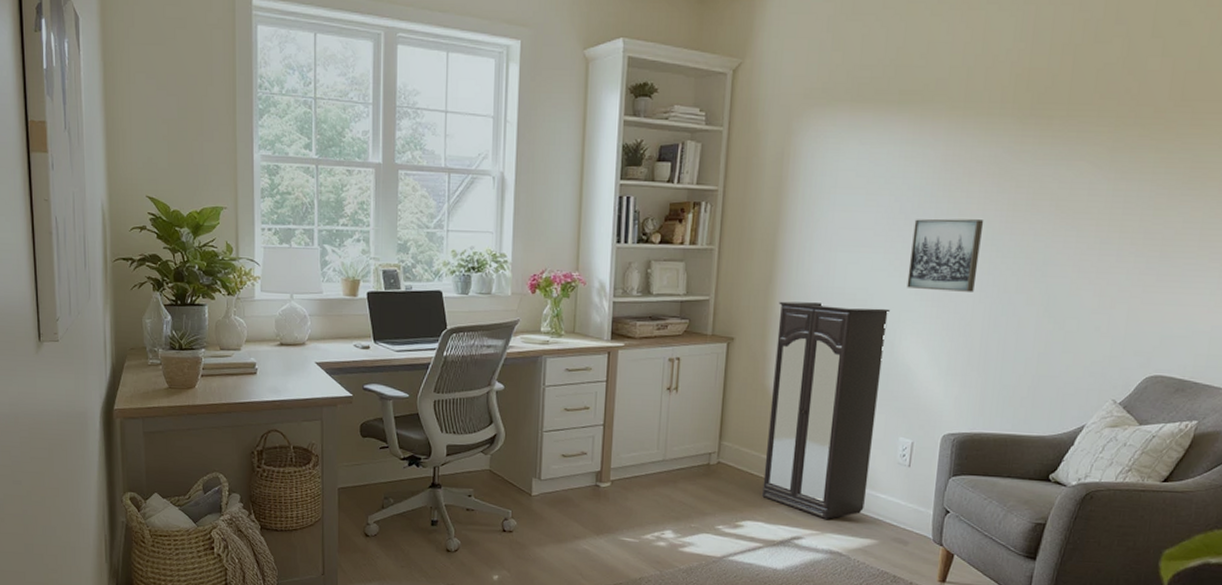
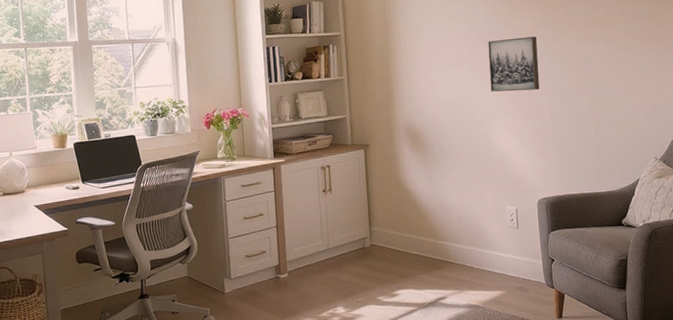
cabinet: present [762,301,890,519] -> none [398,109,490,279]

